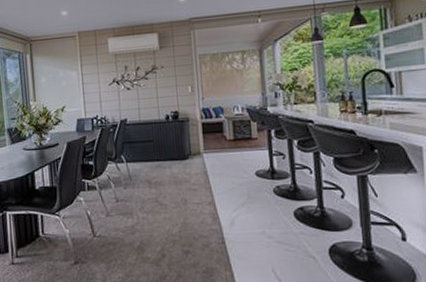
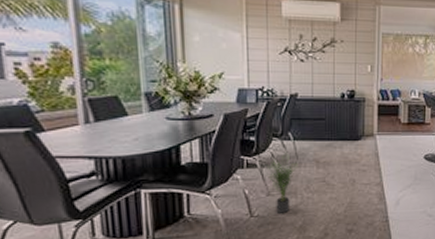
potted plant: none [105,174,132,234] -> present [266,151,298,213]

